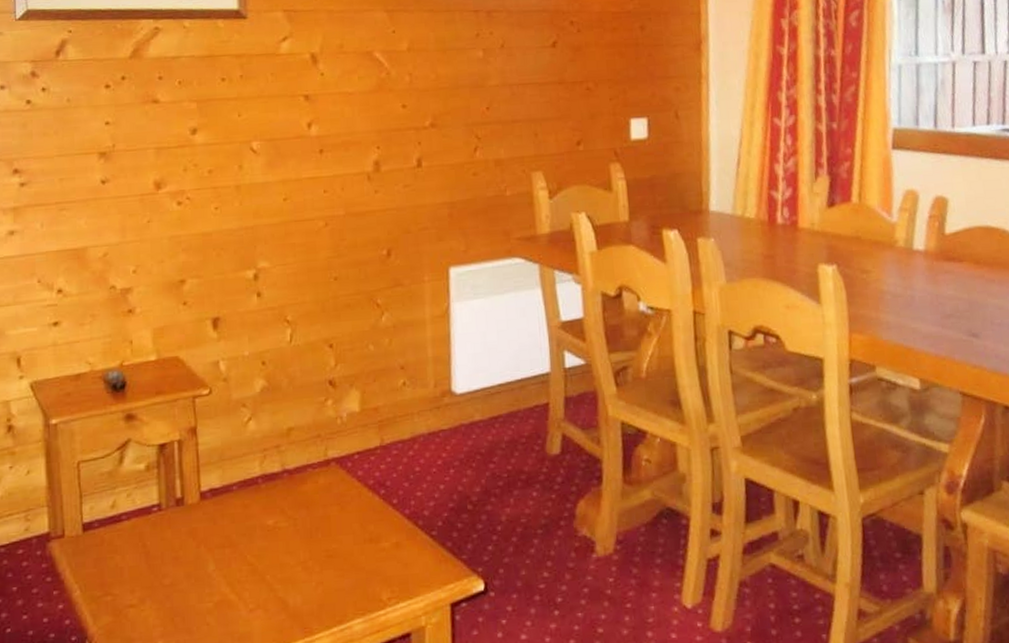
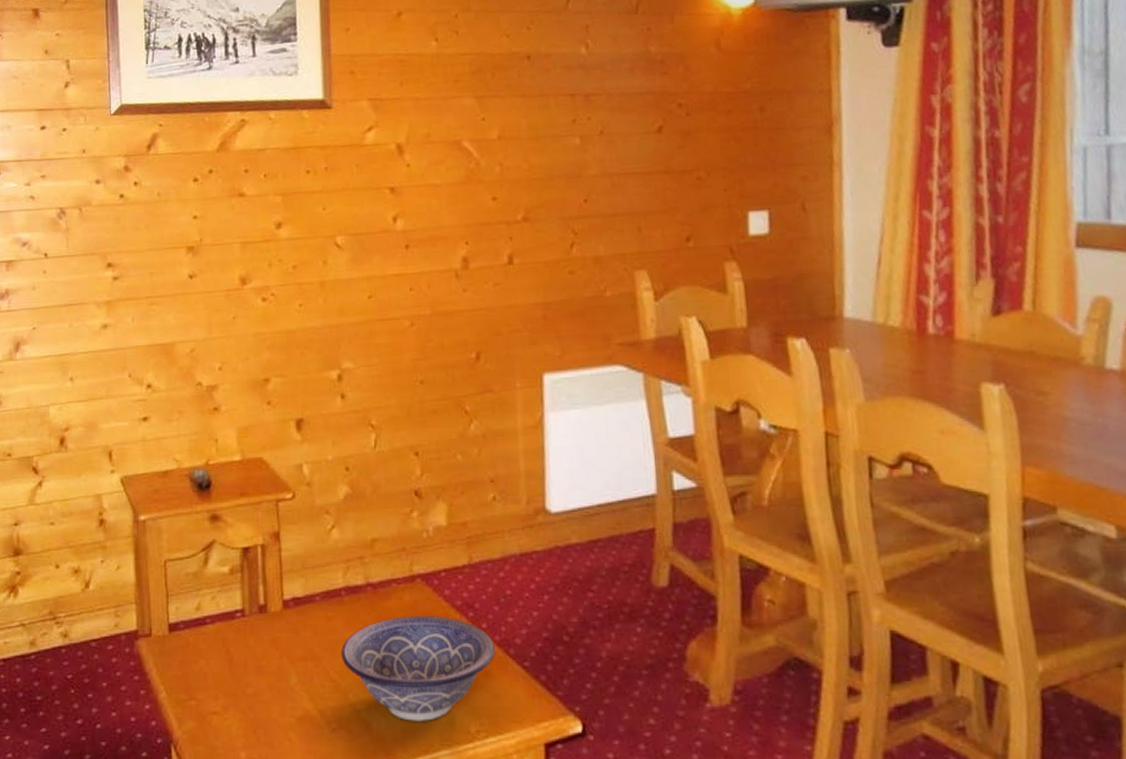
decorative bowl: none [258,495,405,595] -> present [341,616,495,721]

